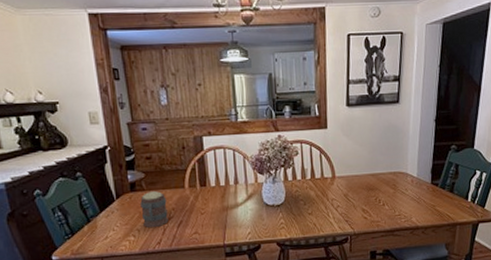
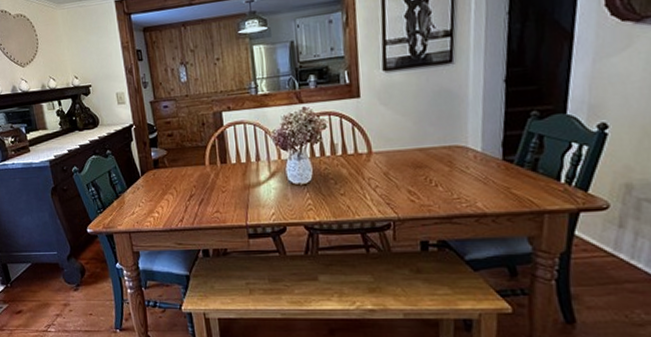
mug: present [140,191,168,228] -> none [163,168,190,205]

